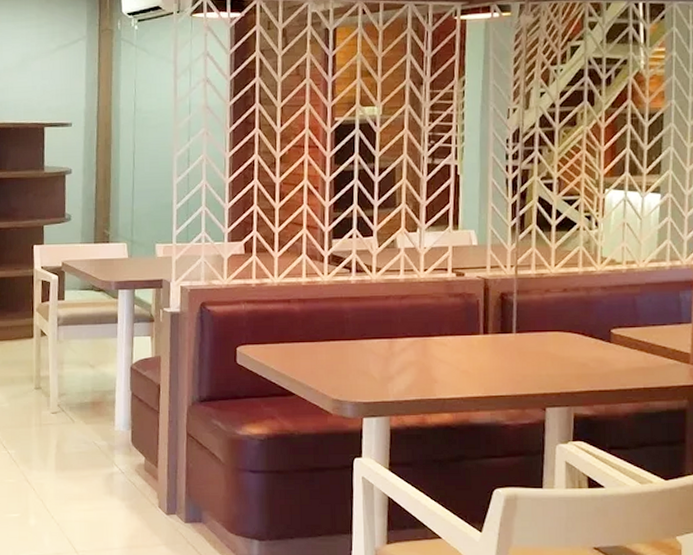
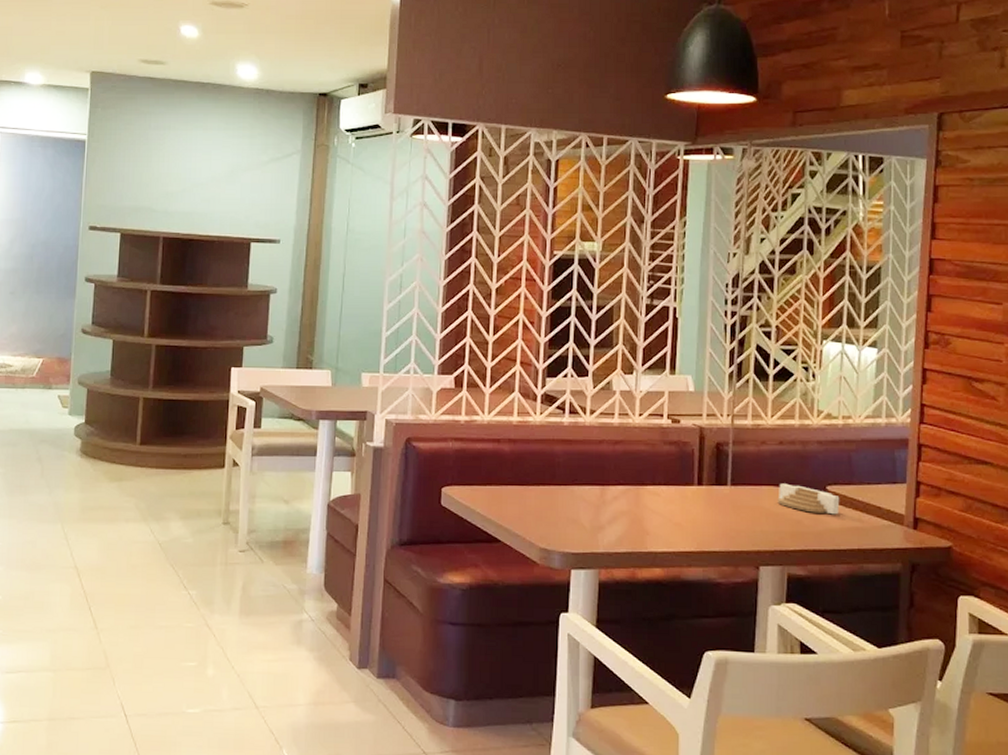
architectural model: none [563,328,625,356] -> present [777,483,840,515]

